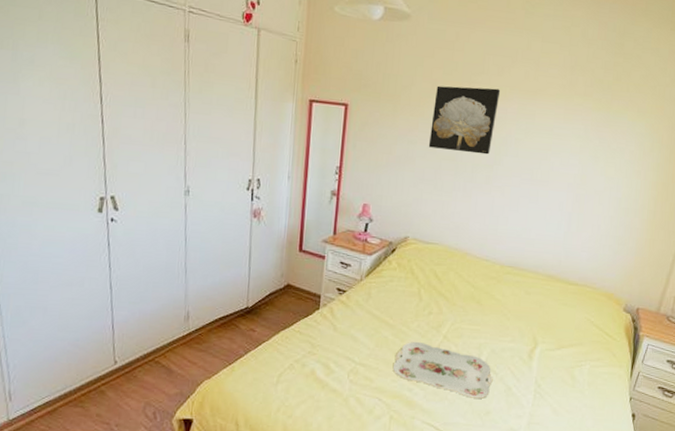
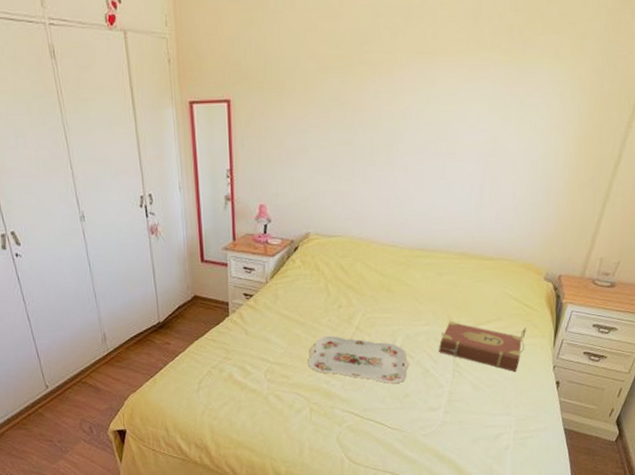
wall art: present [428,85,501,155] -> none [321,56,395,134]
book: none [522,341,606,400] -> present [439,321,526,372]

